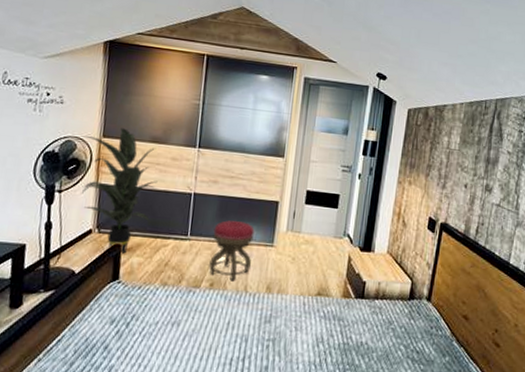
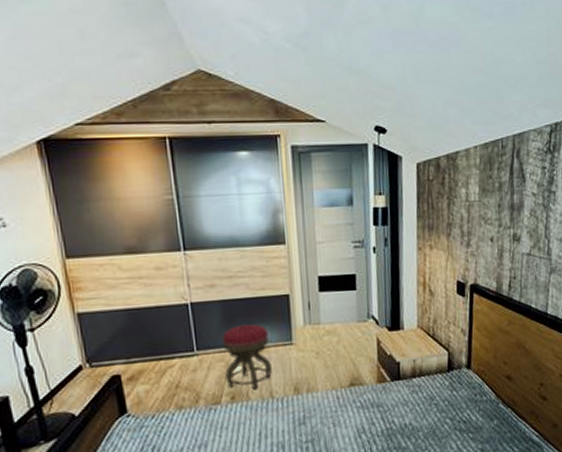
indoor plant: present [82,128,158,255] -> none [41,243,146,387]

